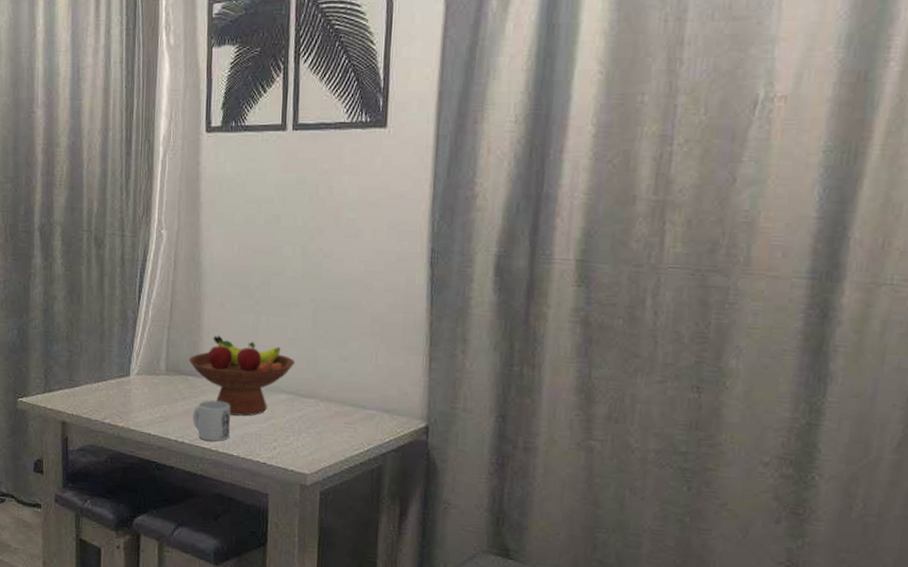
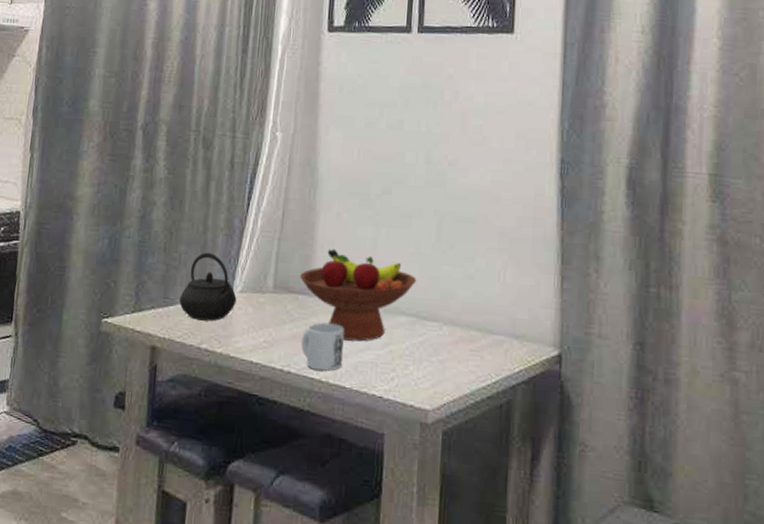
kettle: none [83,340,134,400] -> present [179,252,237,321]

